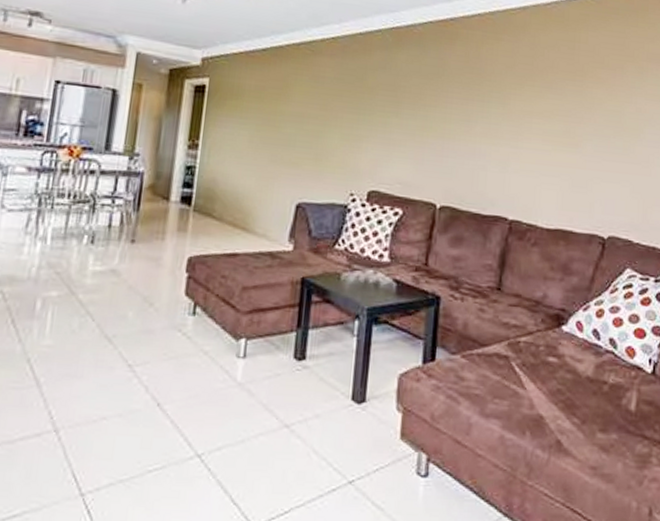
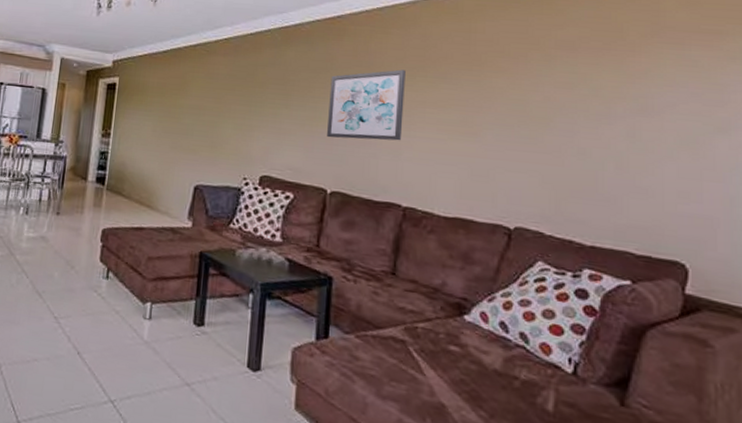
wall art: none [437,78,515,152] -> present [327,69,406,141]

